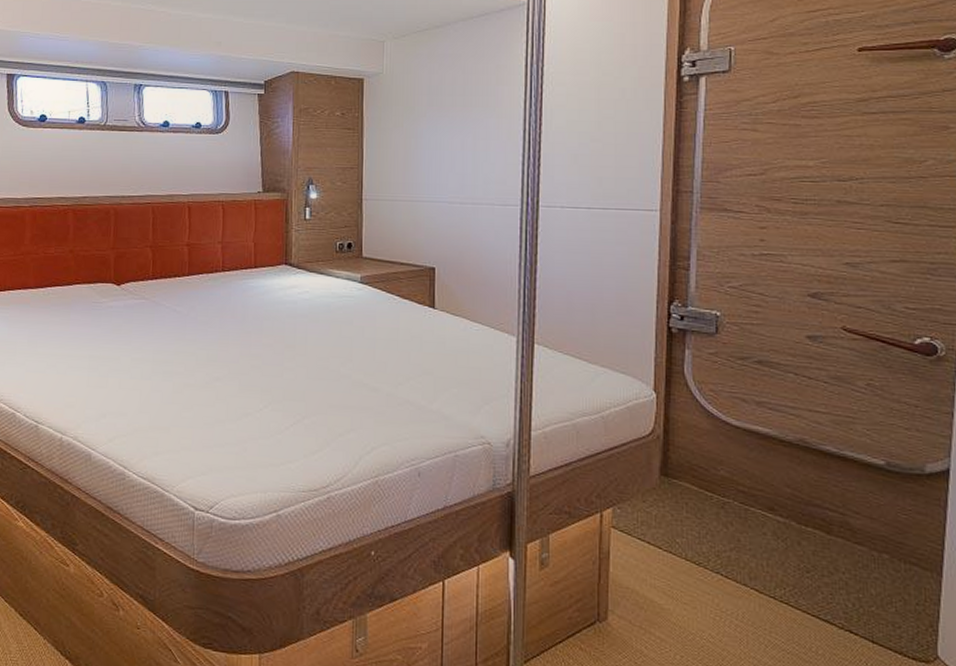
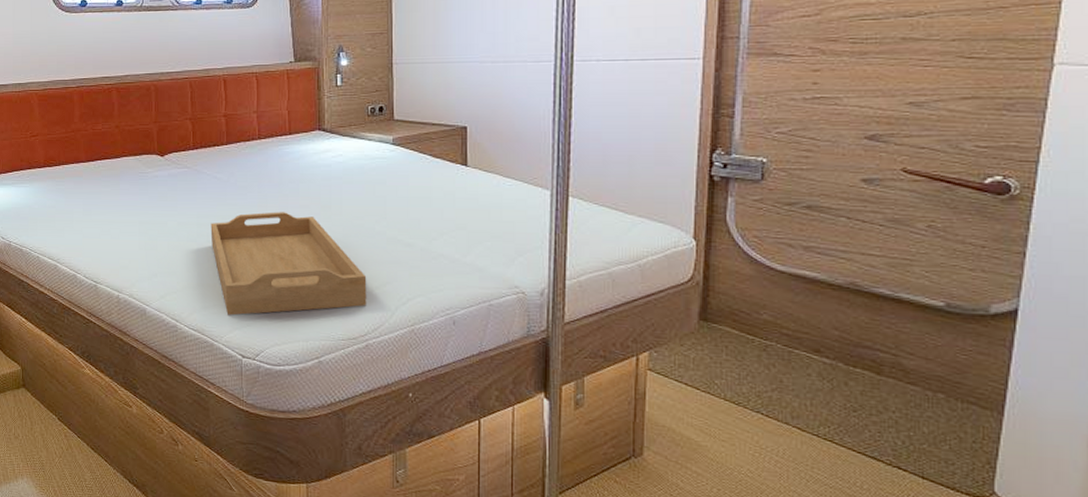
serving tray: none [166,349,330,463] -> present [210,212,367,316]

